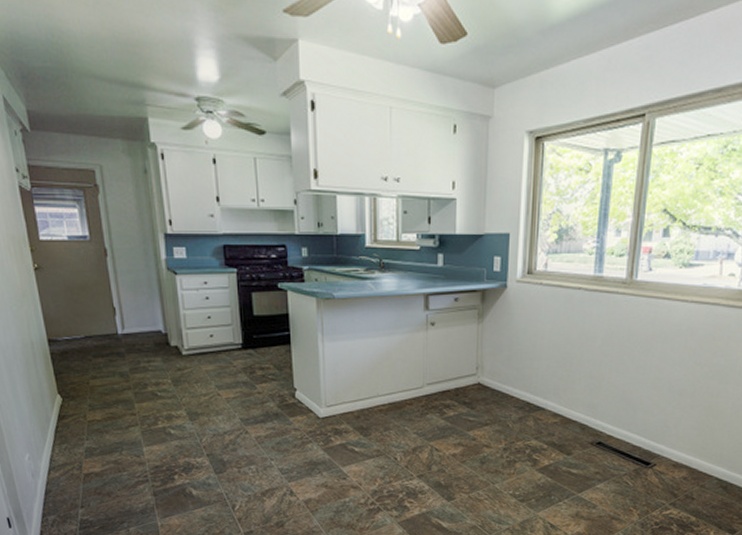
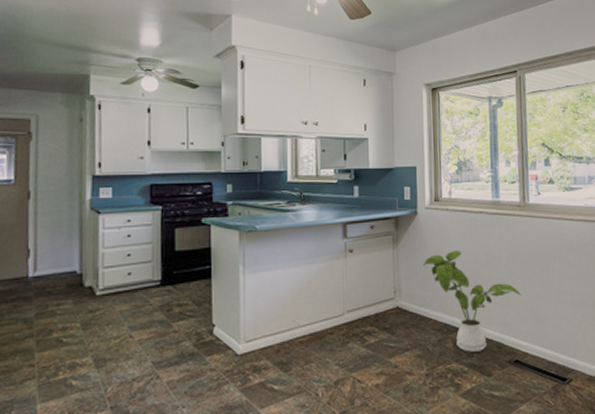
house plant: none [509,329,613,431] -> present [423,251,521,352]

